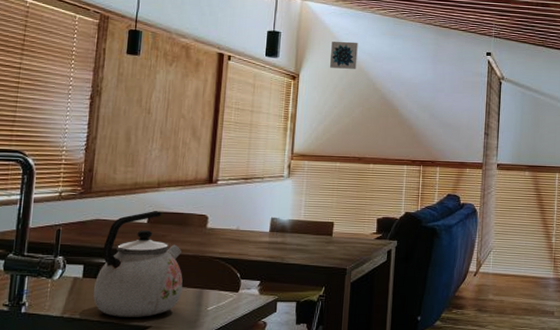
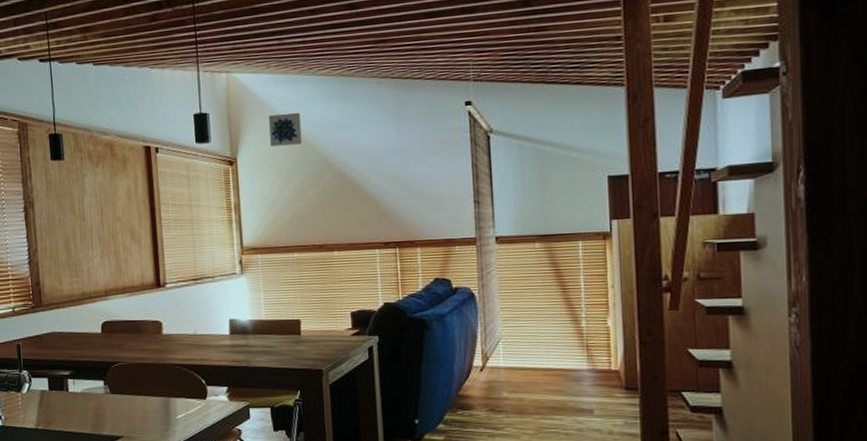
kettle: present [93,211,183,317] -> none [61,320,148,428]

